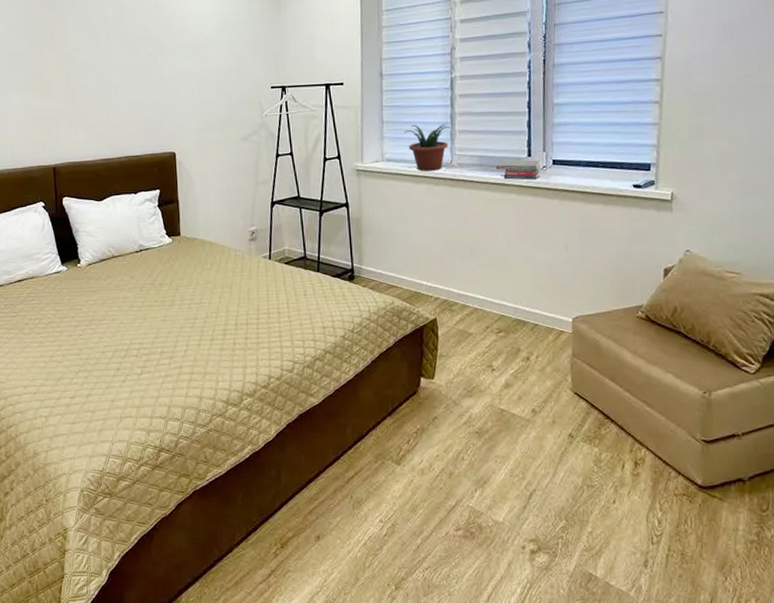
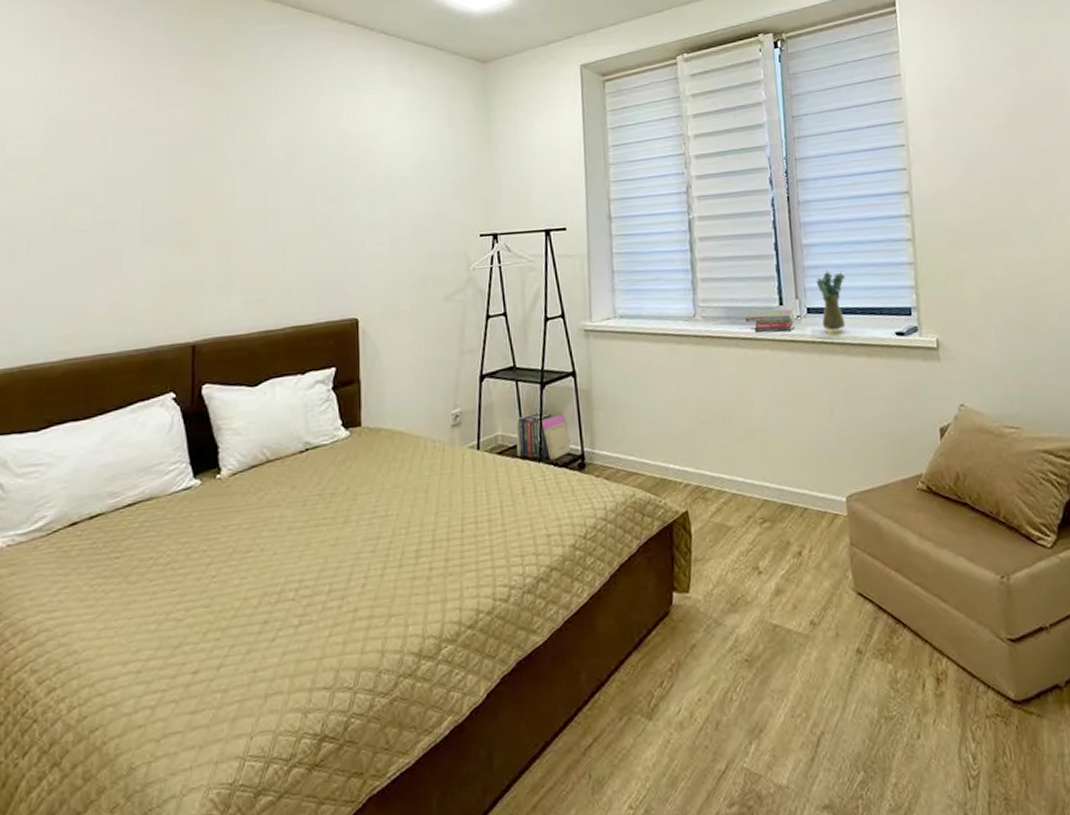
books: none [299,234,344,272] -> present [515,412,572,461]
potted plant: present [404,123,450,173] -> none [639,271,691,329]
vase: none [563,126,591,187] -> present [816,269,846,338]

